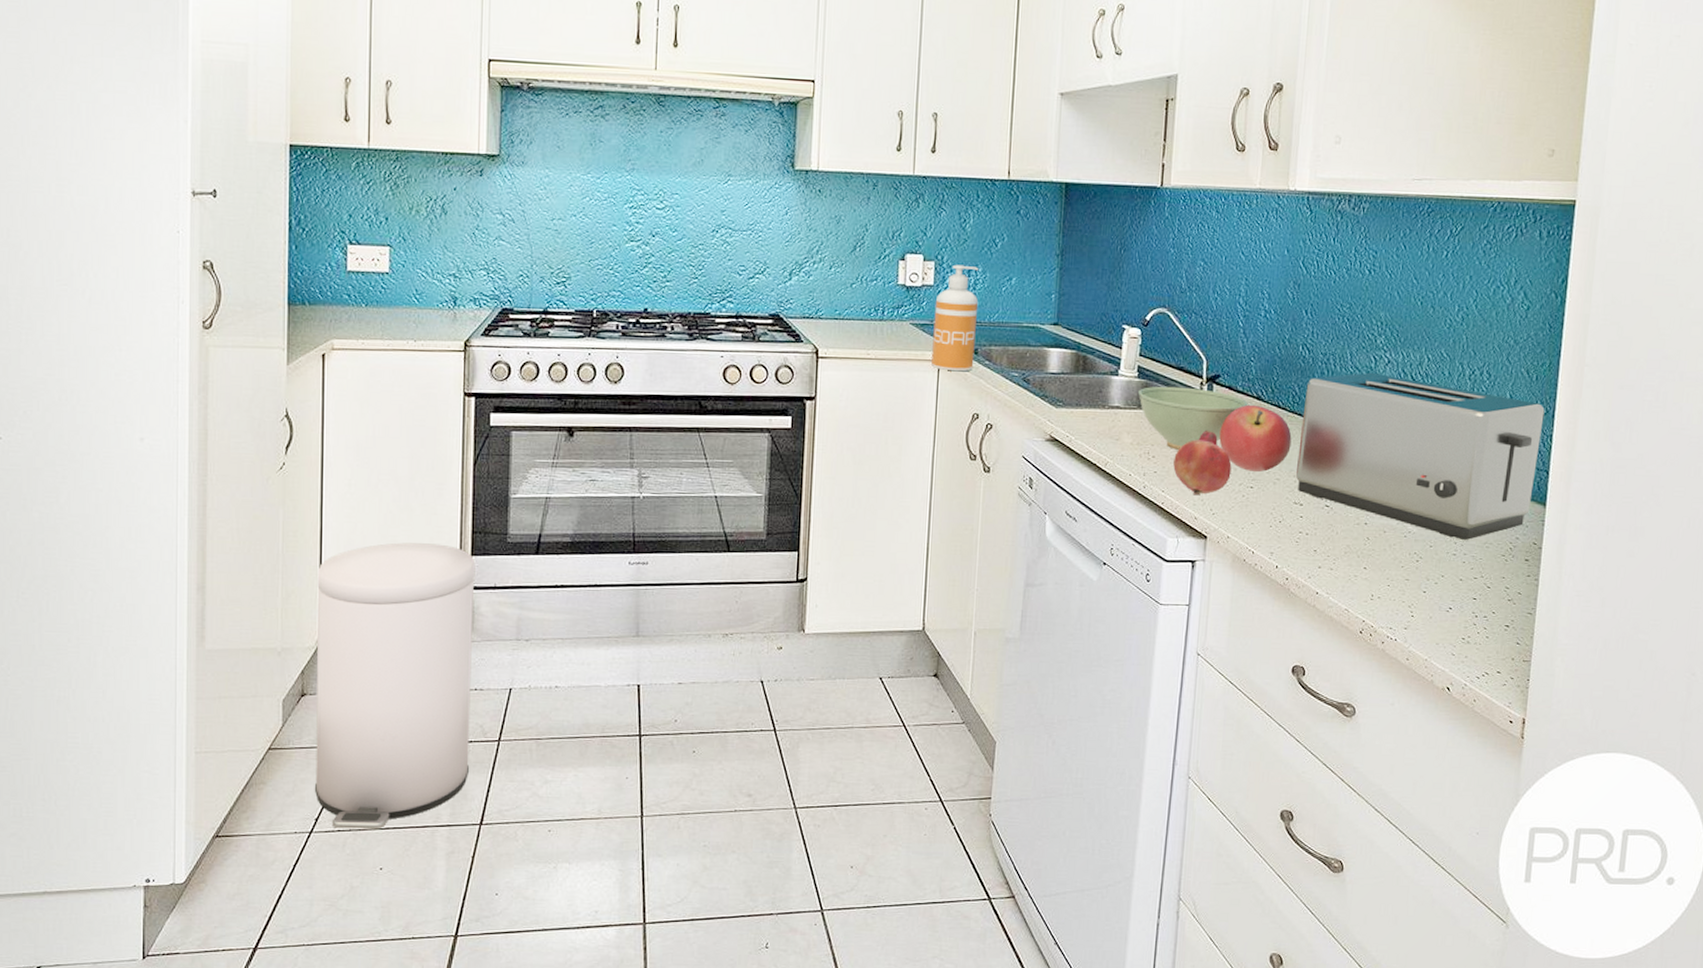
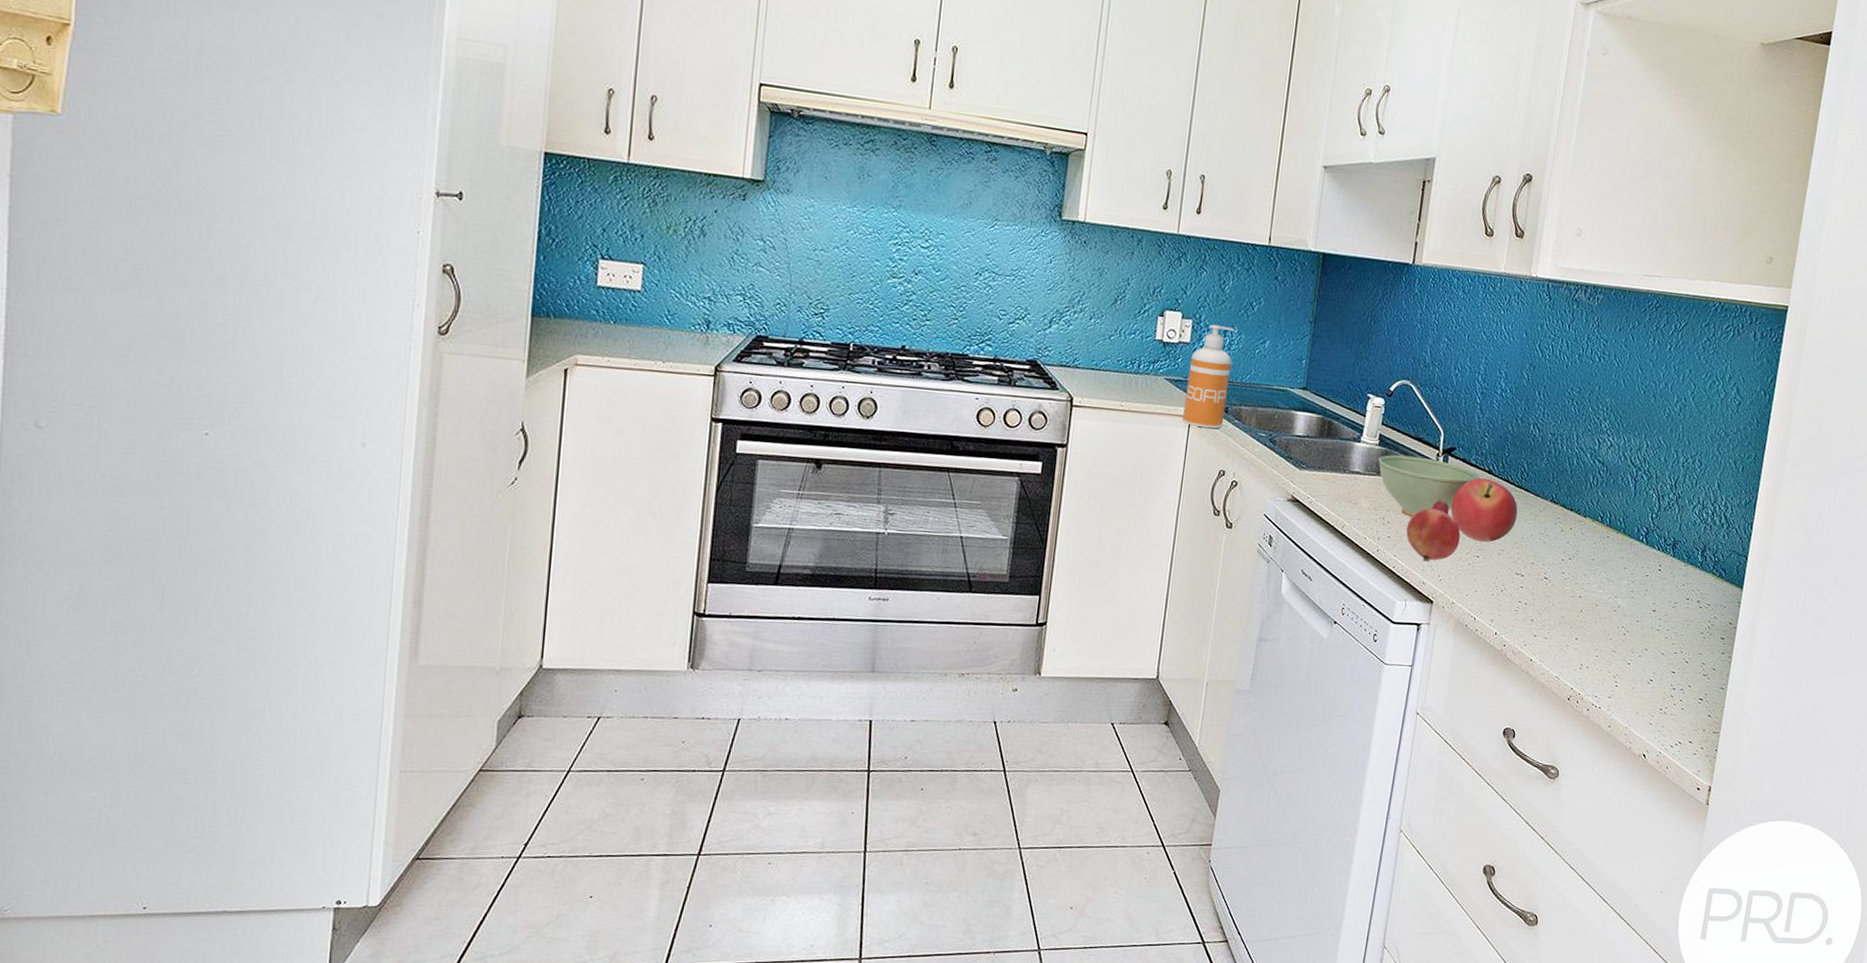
pedal bin: present [315,542,475,830] -> none [526,565,711,857]
toaster: present [1296,372,1545,540] -> none [1519,454,1748,617]

